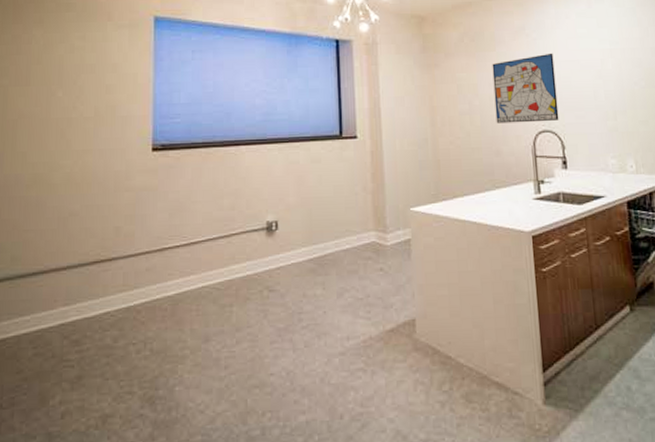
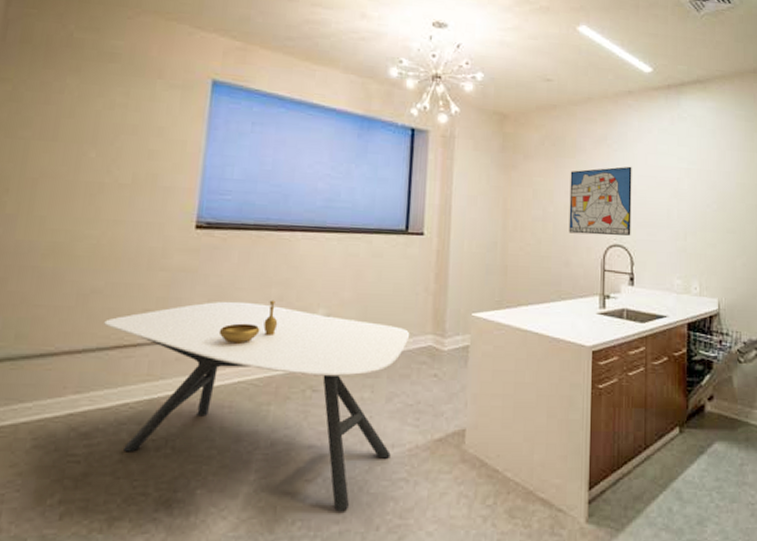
dining table: none [83,213,354,401] -> present [104,301,410,511]
decorative bowl: none [181,210,232,253] -> present [218,300,278,345]

